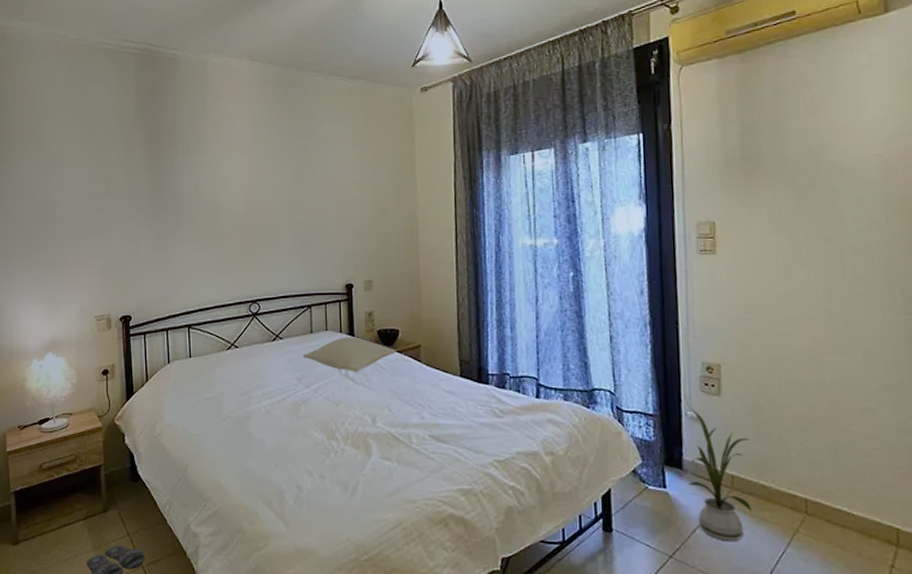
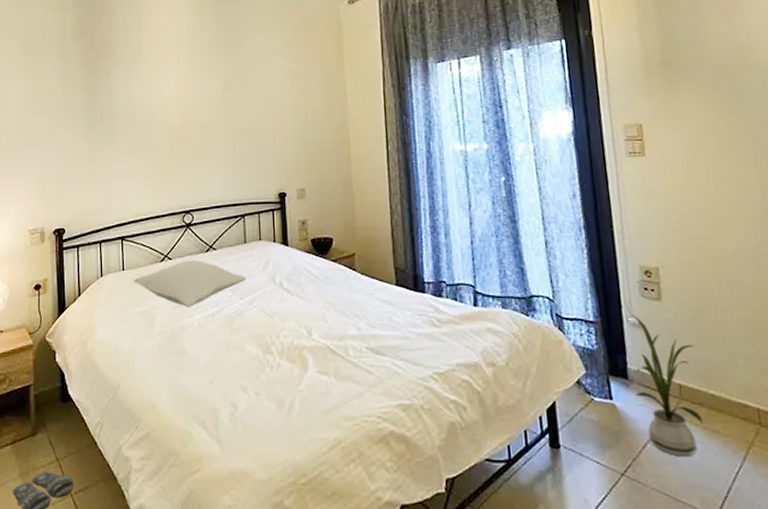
pillow: none [201,348,313,394] -> present [134,260,247,307]
pillow: present [302,337,398,371] -> none [236,246,332,282]

